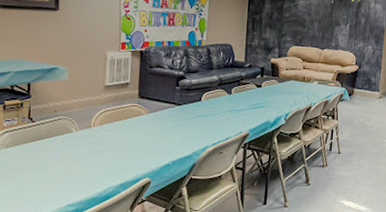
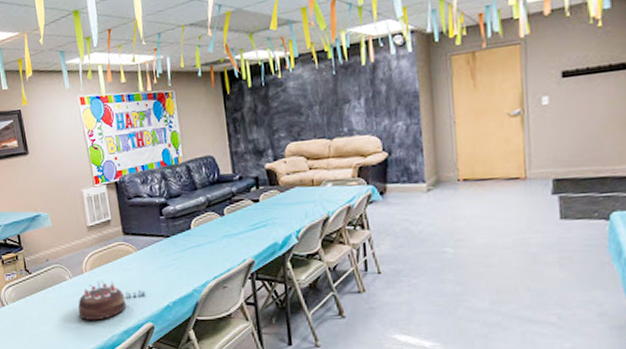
birthday cake: none [77,136,149,173] -> present [78,281,146,321]

